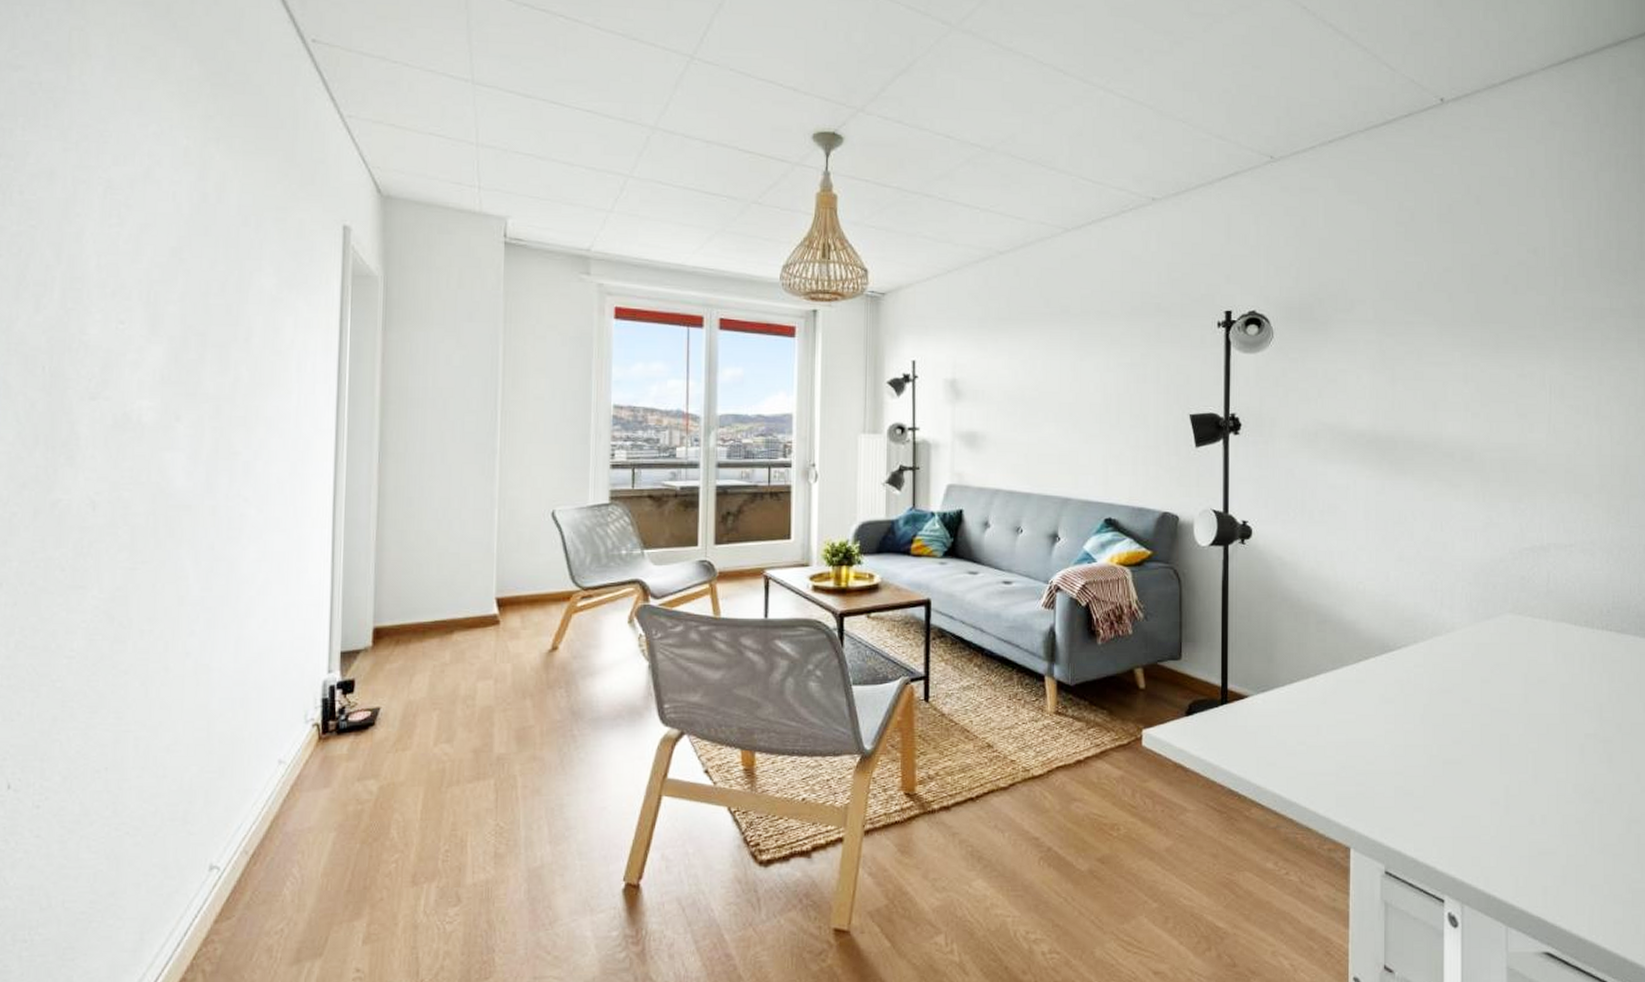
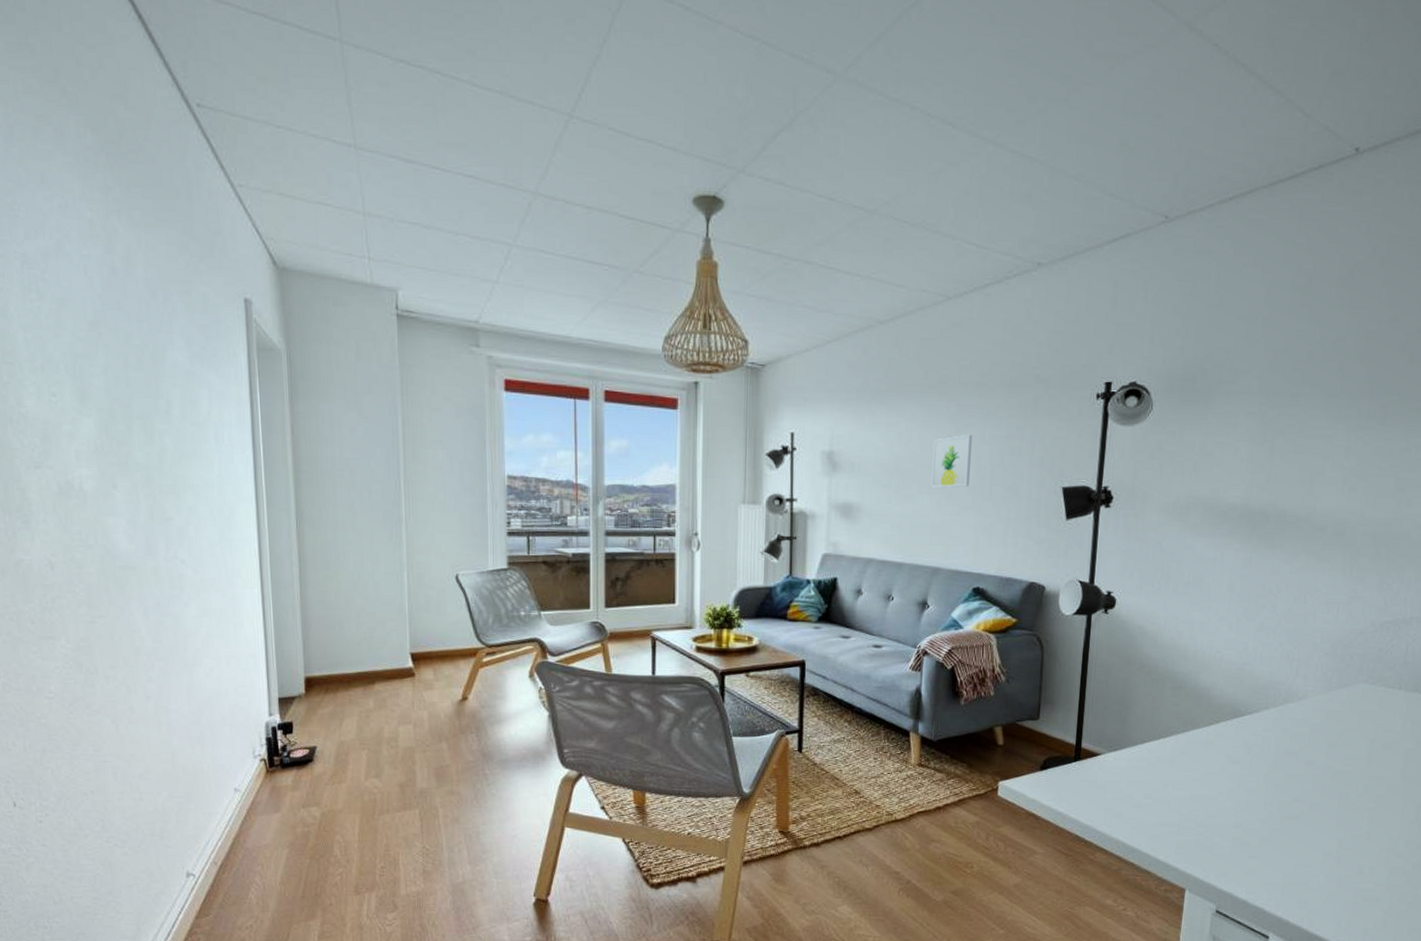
wall art: none [1057,362,1097,416] -> present [931,434,973,489]

